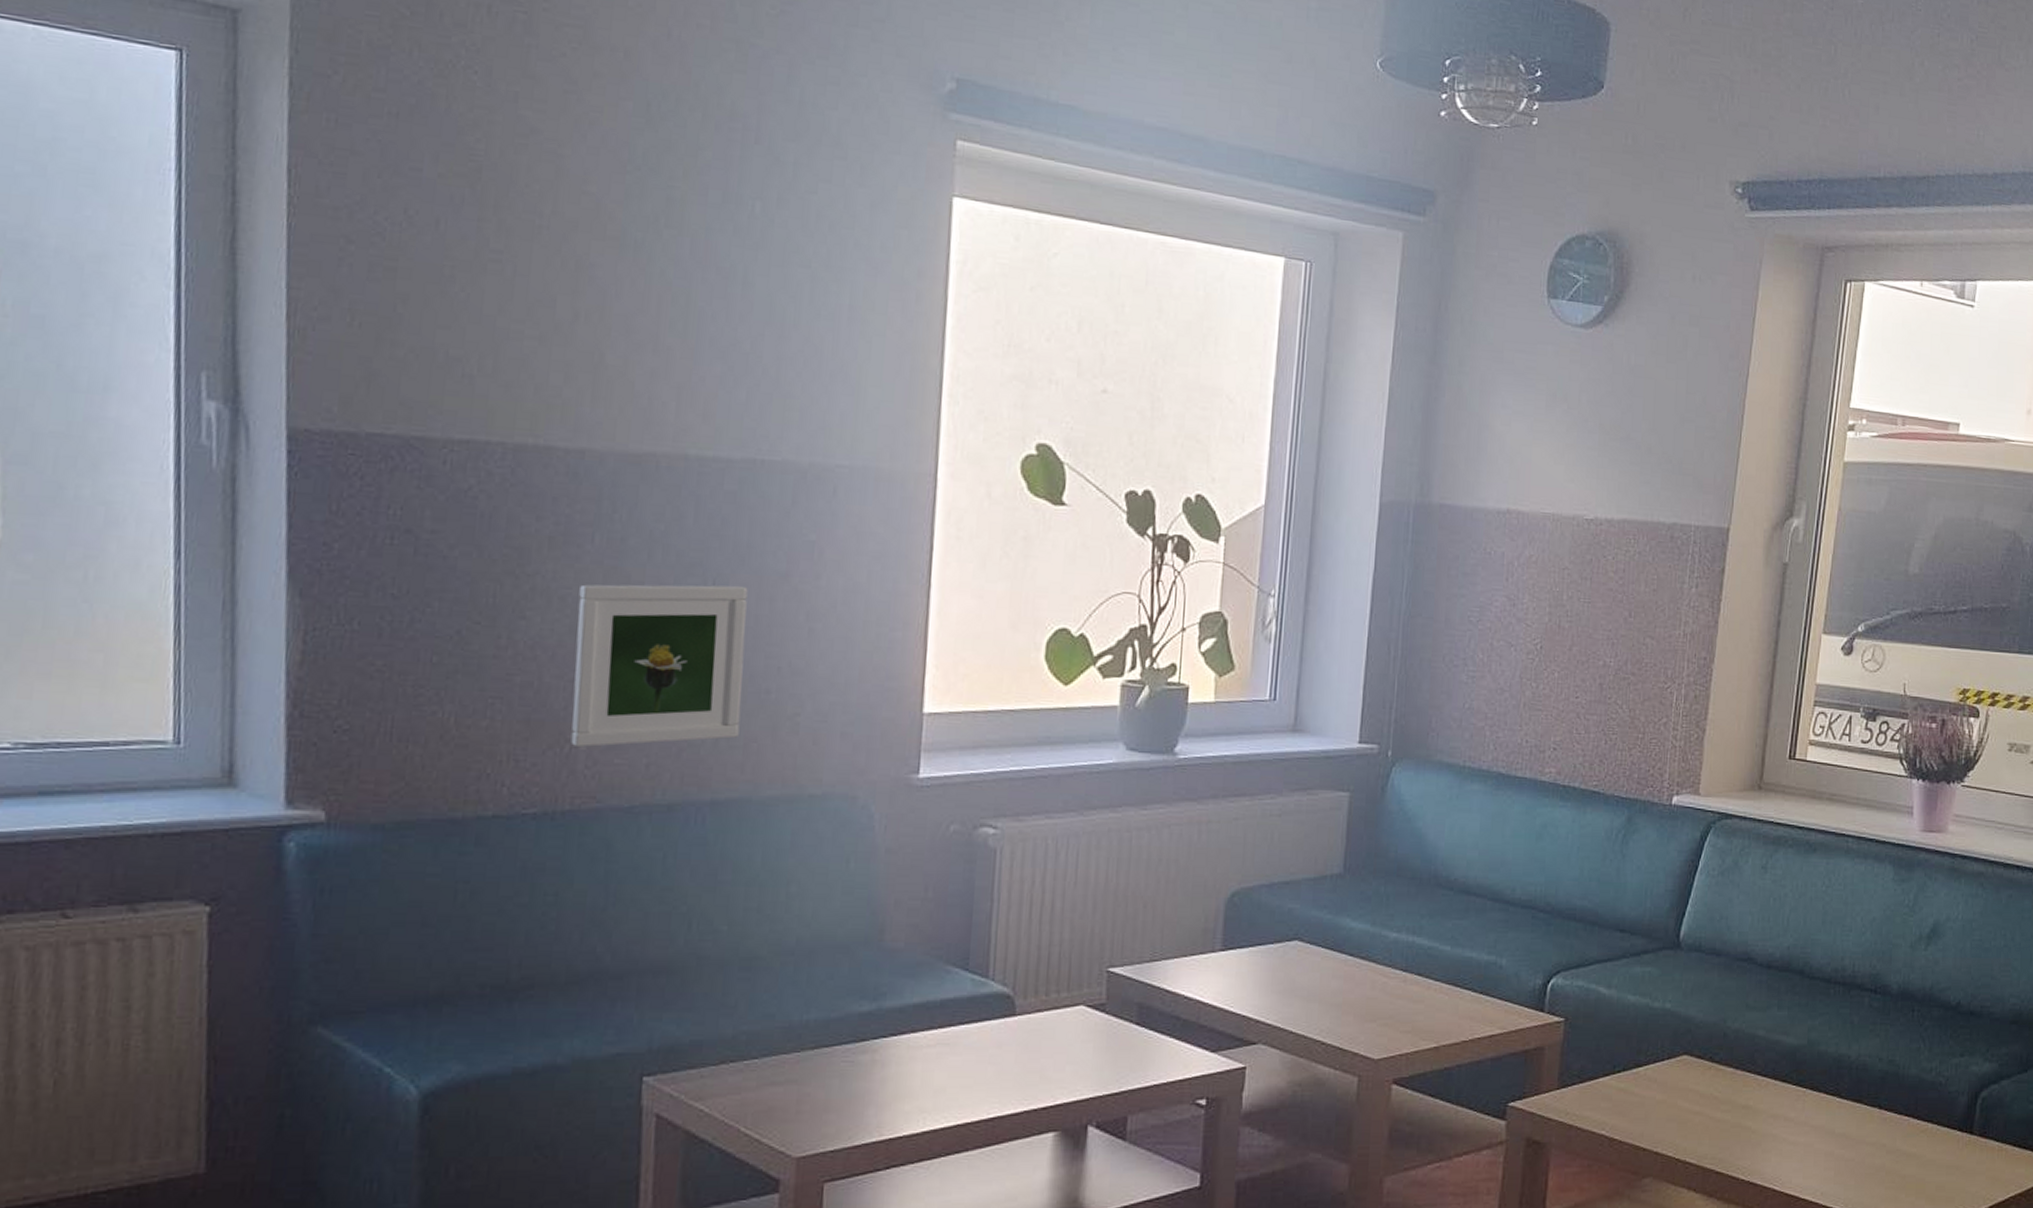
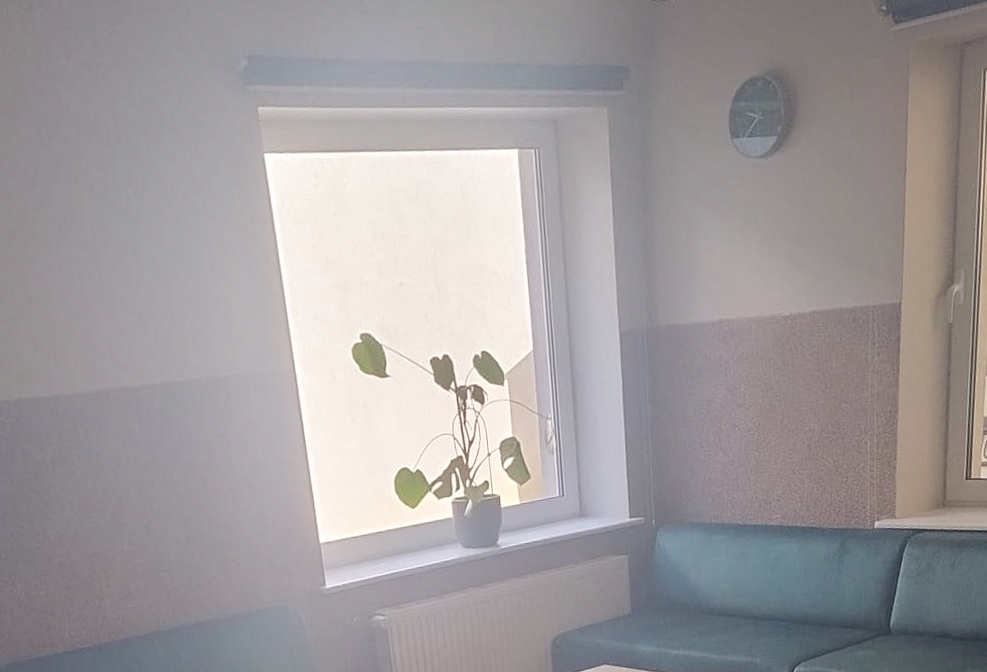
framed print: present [570,584,748,748] -> none [79,474,203,601]

